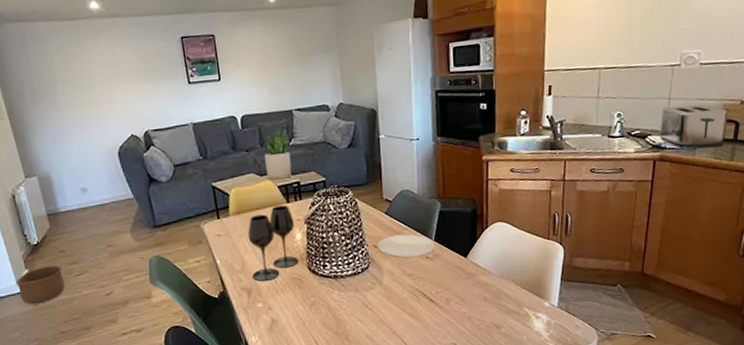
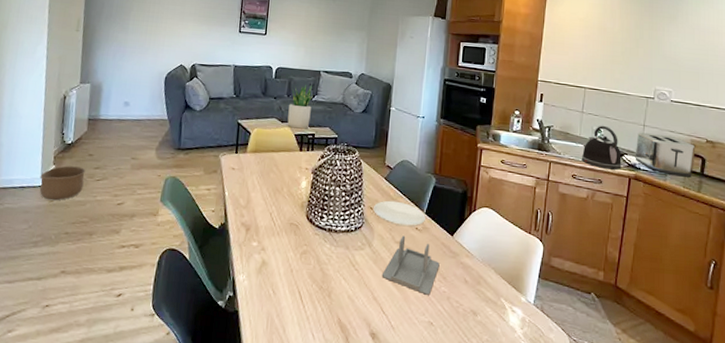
wine glass: present [247,205,298,281] -> none [254,152,303,221]
napkin holder: none [397,267,456,319] -> present [381,235,440,295]
kettle: none [599,107,646,156] -> present [581,125,623,170]

